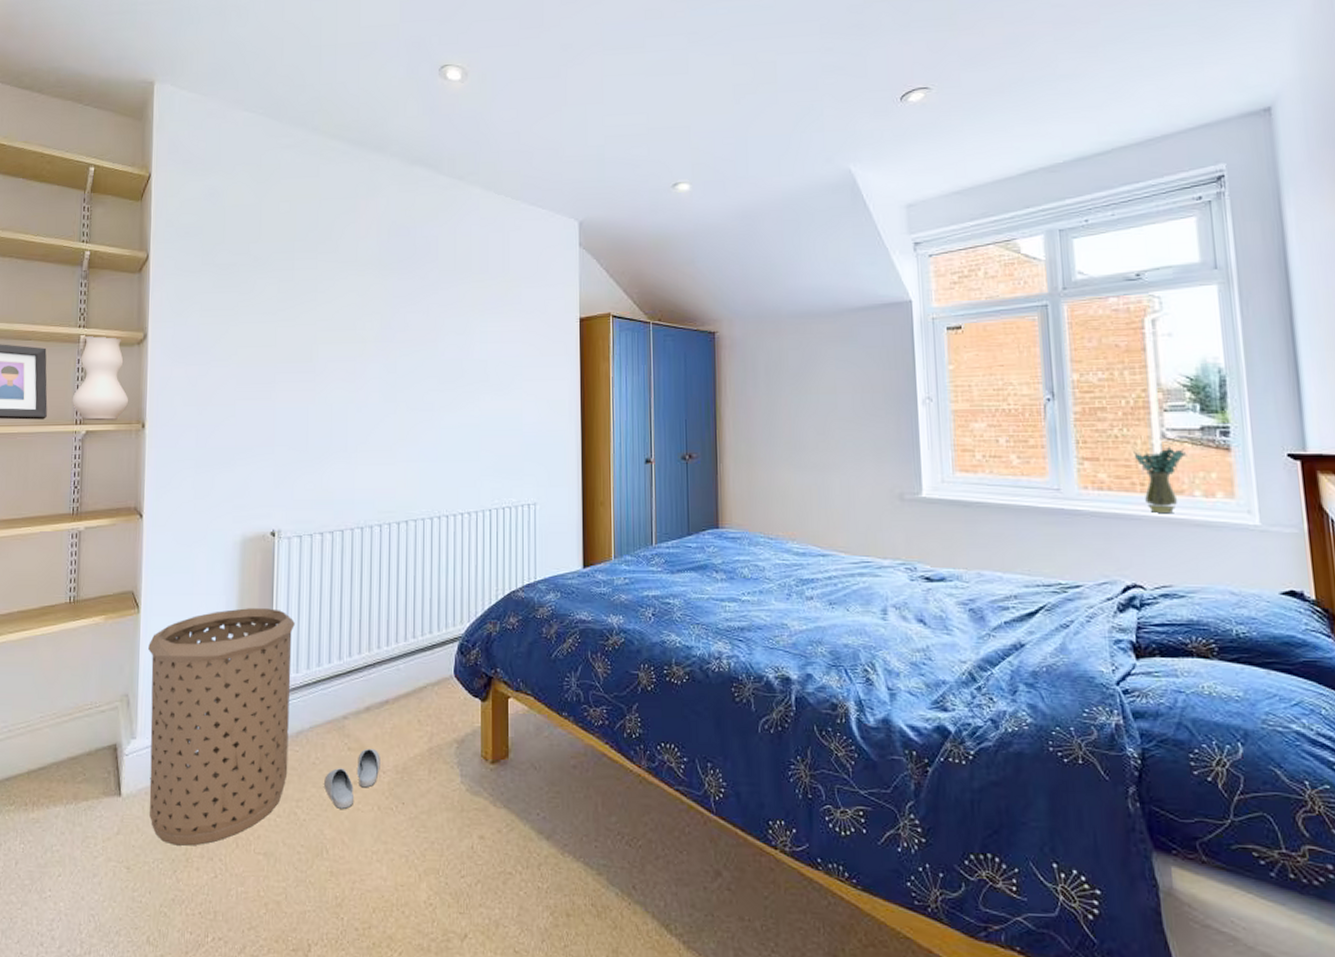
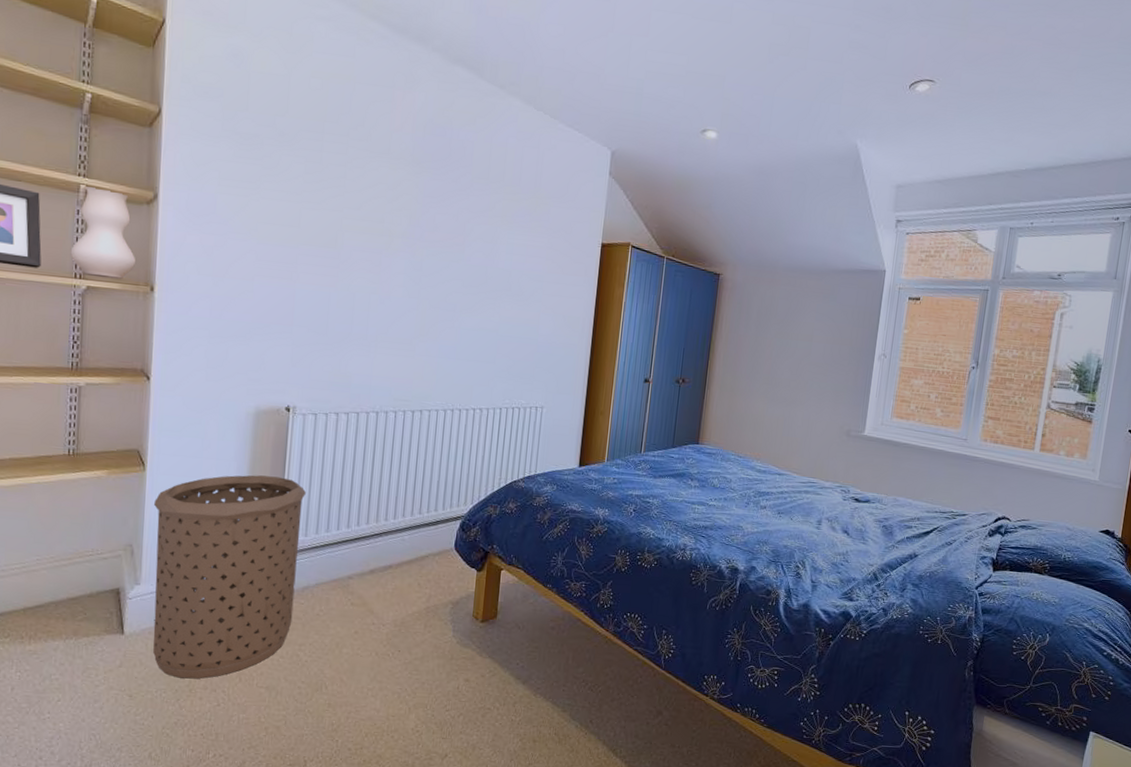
slippers: present [324,748,380,809] -> none [327,604,381,654]
vase: present [1133,446,1187,514] -> none [1024,415,1062,467]

